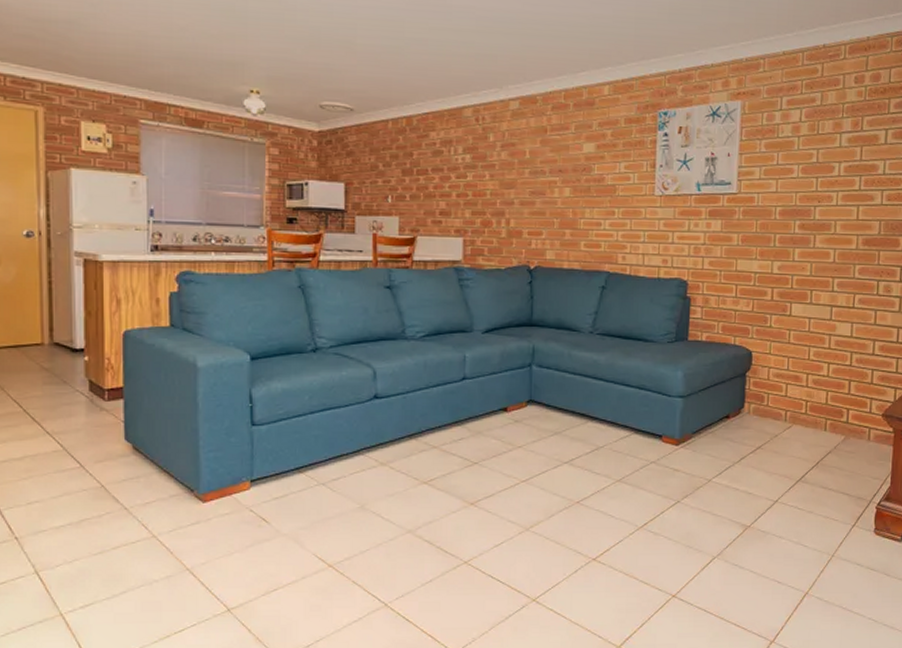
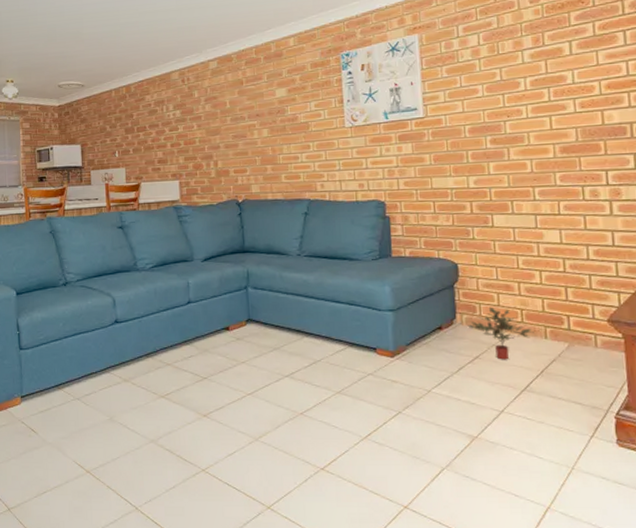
potted plant: none [754,397,815,451] -> present [467,306,534,360]

